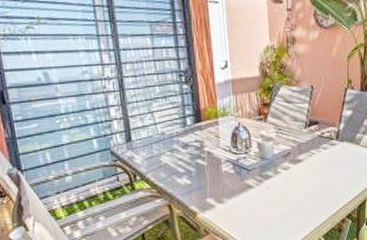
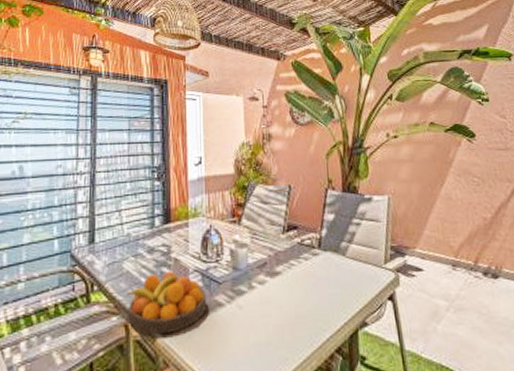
fruit bowl: none [167,162,238,212] -> present [127,271,206,335]

